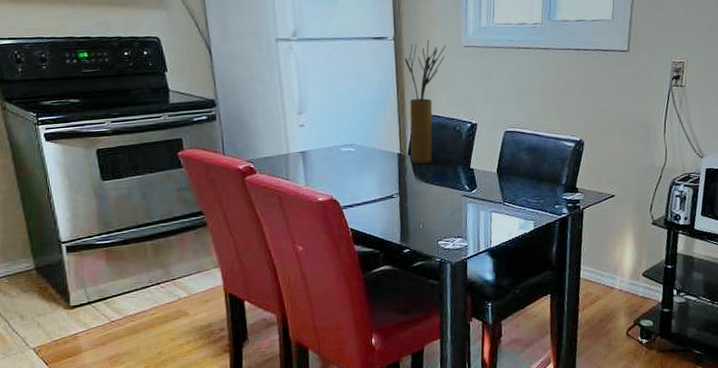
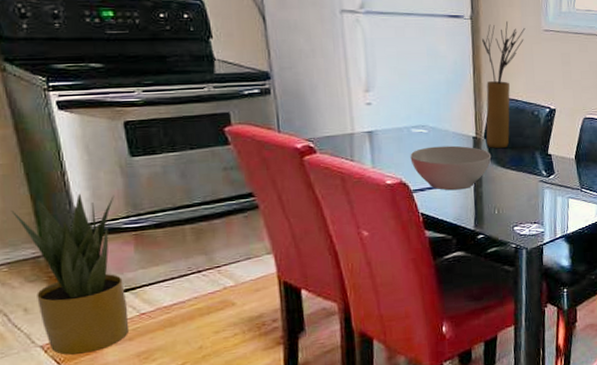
planter: none [10,215,102,357] -> present [11,194,130,355]
bowl: none [339,163,416,206] -> present [410,145,492,191]

